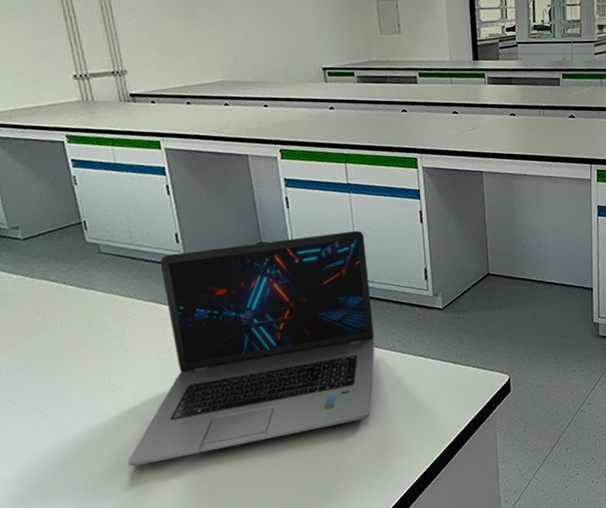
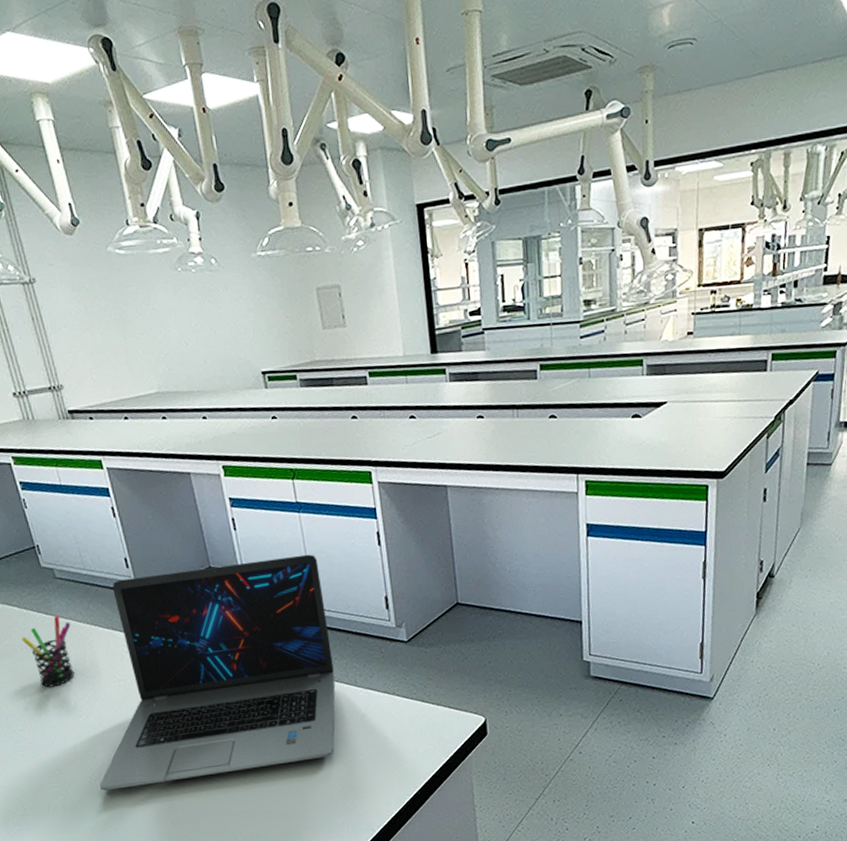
pen holder: none [57,290,113,363] -> present [21,615,75,688]

